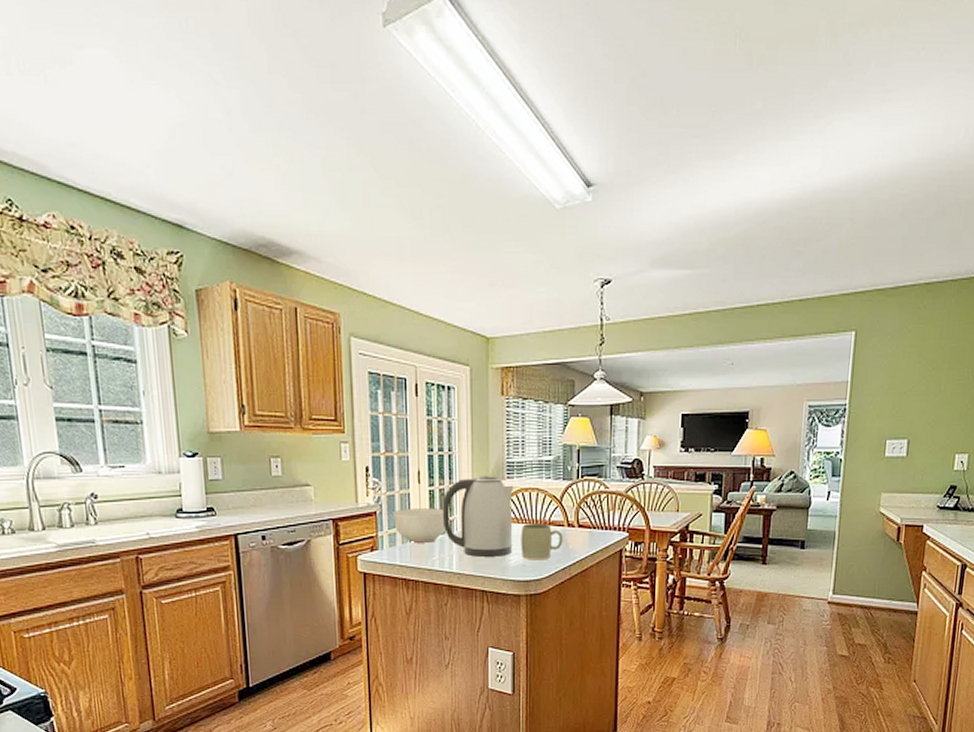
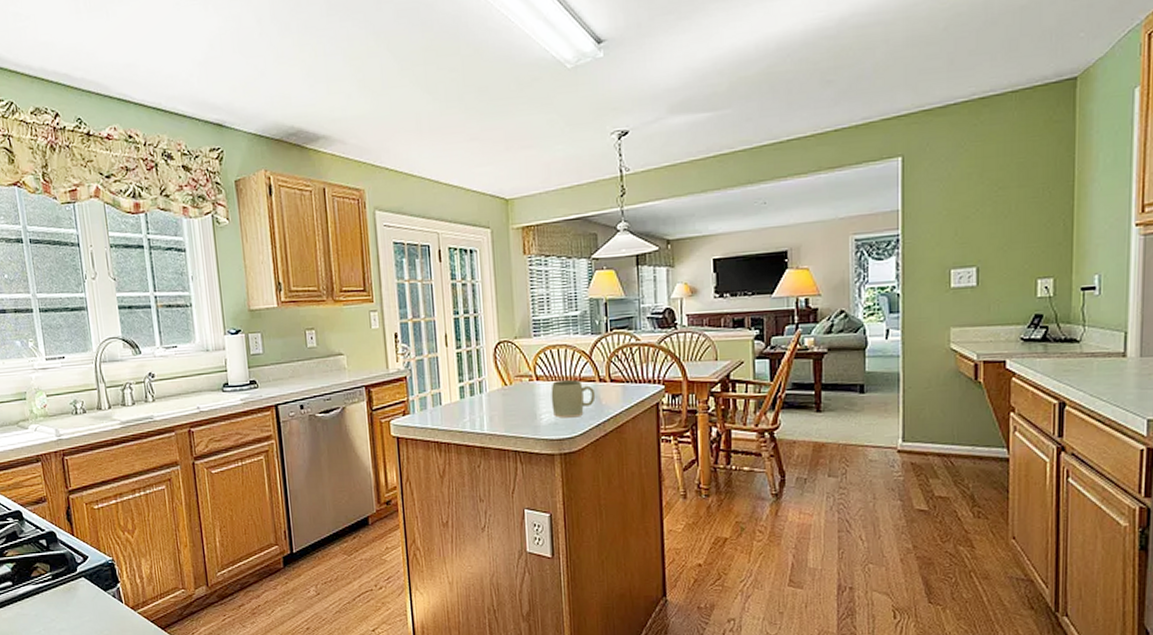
bowl: present [393,508,445,543] -> none [423,370,475,406]
kettle: present [442,474,513,557] -> none [470,334,544,417]

